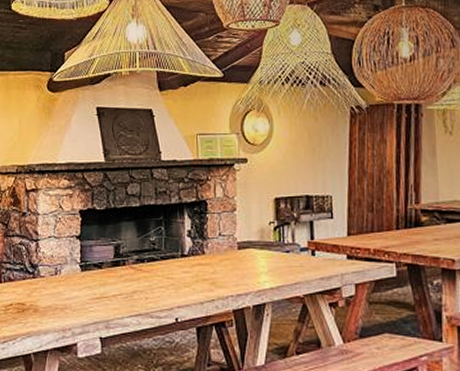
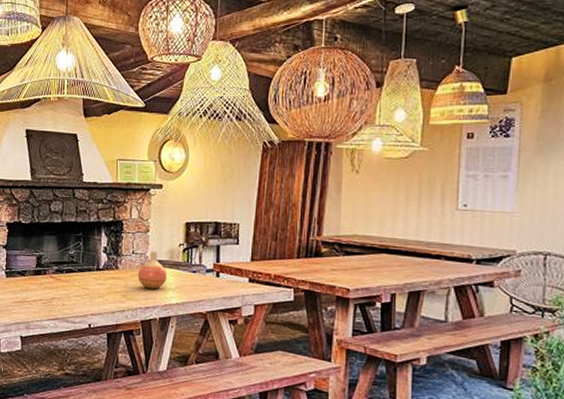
vase: none [226,232,258,274] -> present [137,251,167,290]

